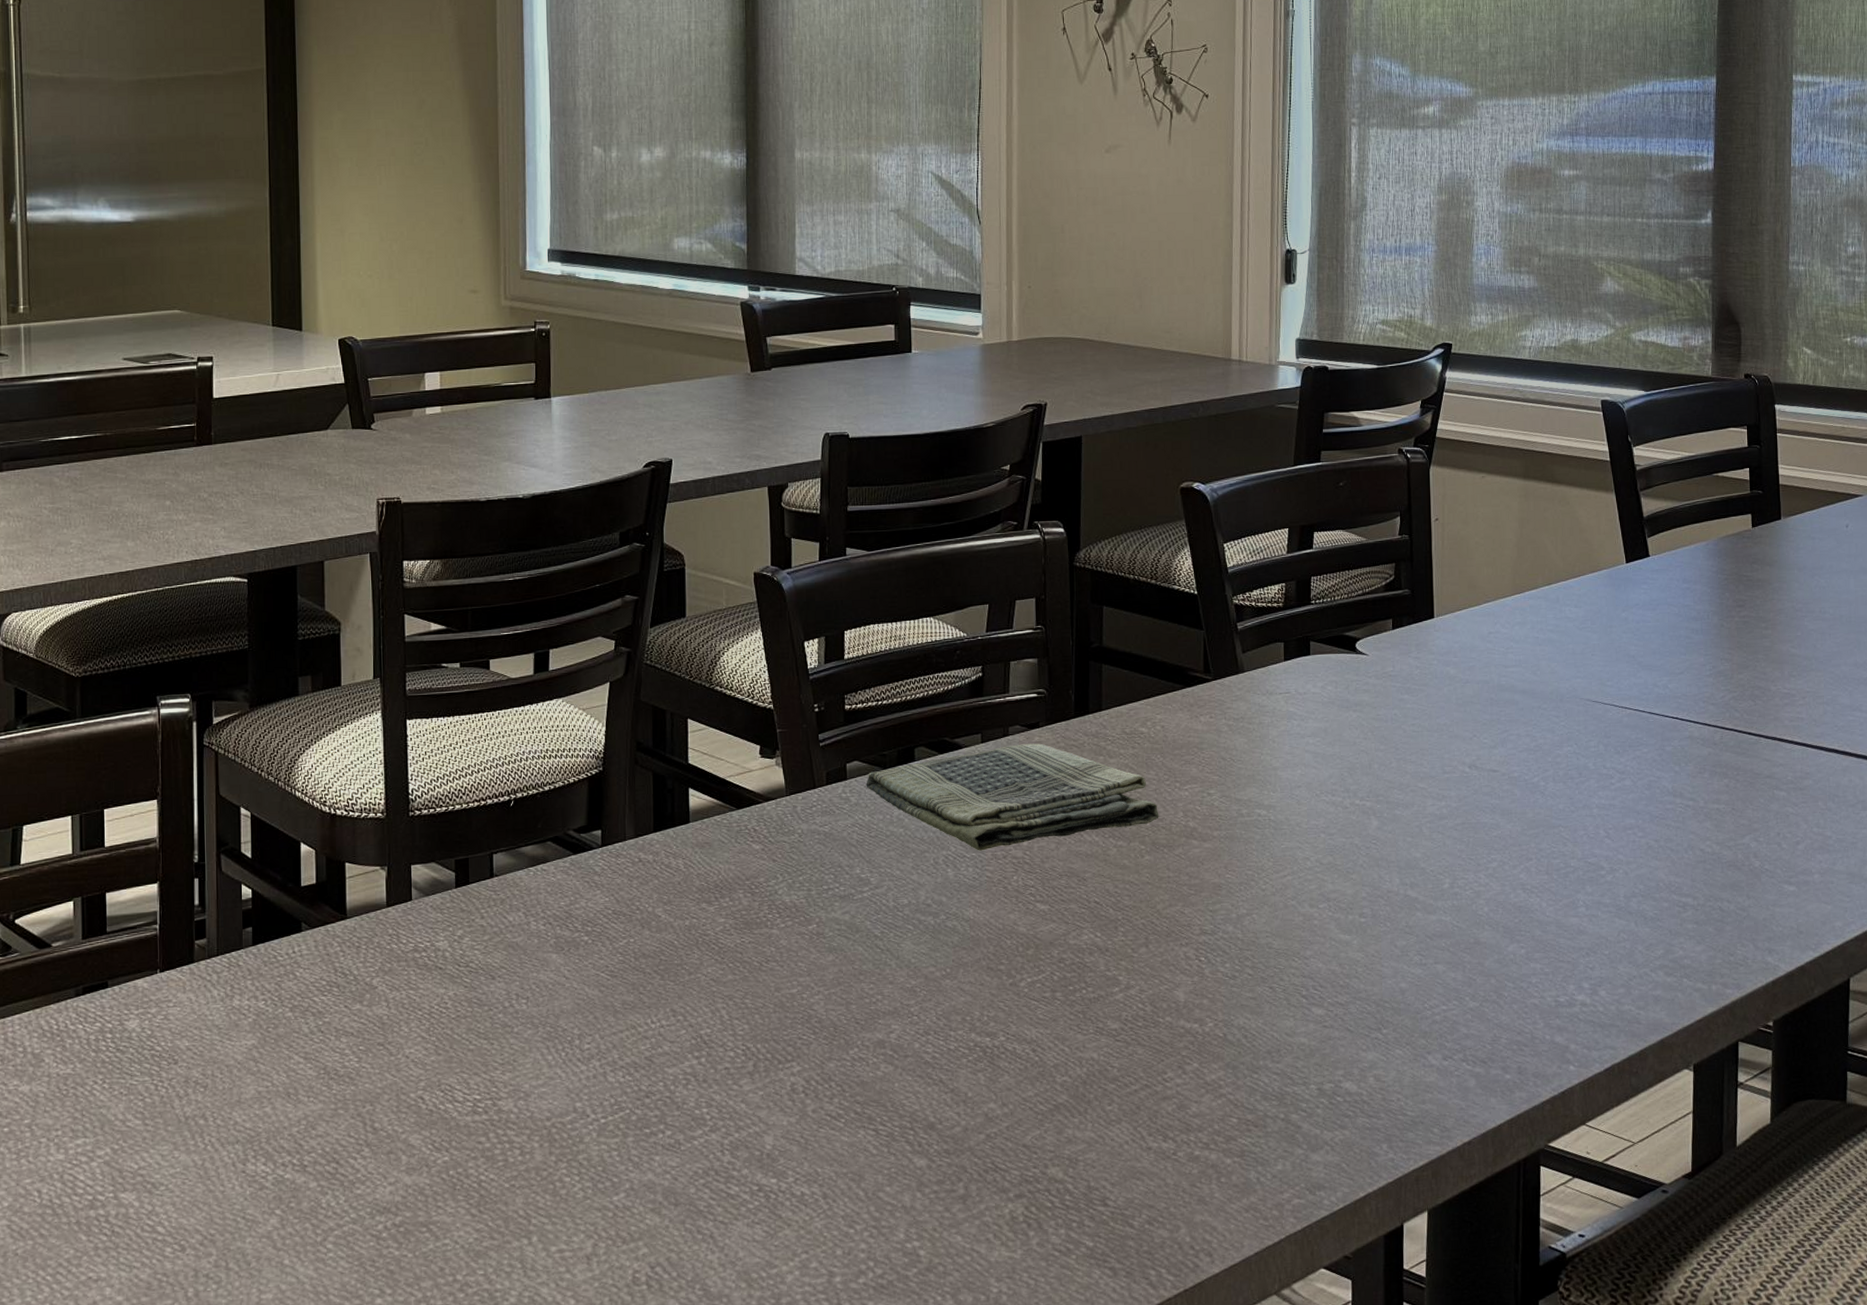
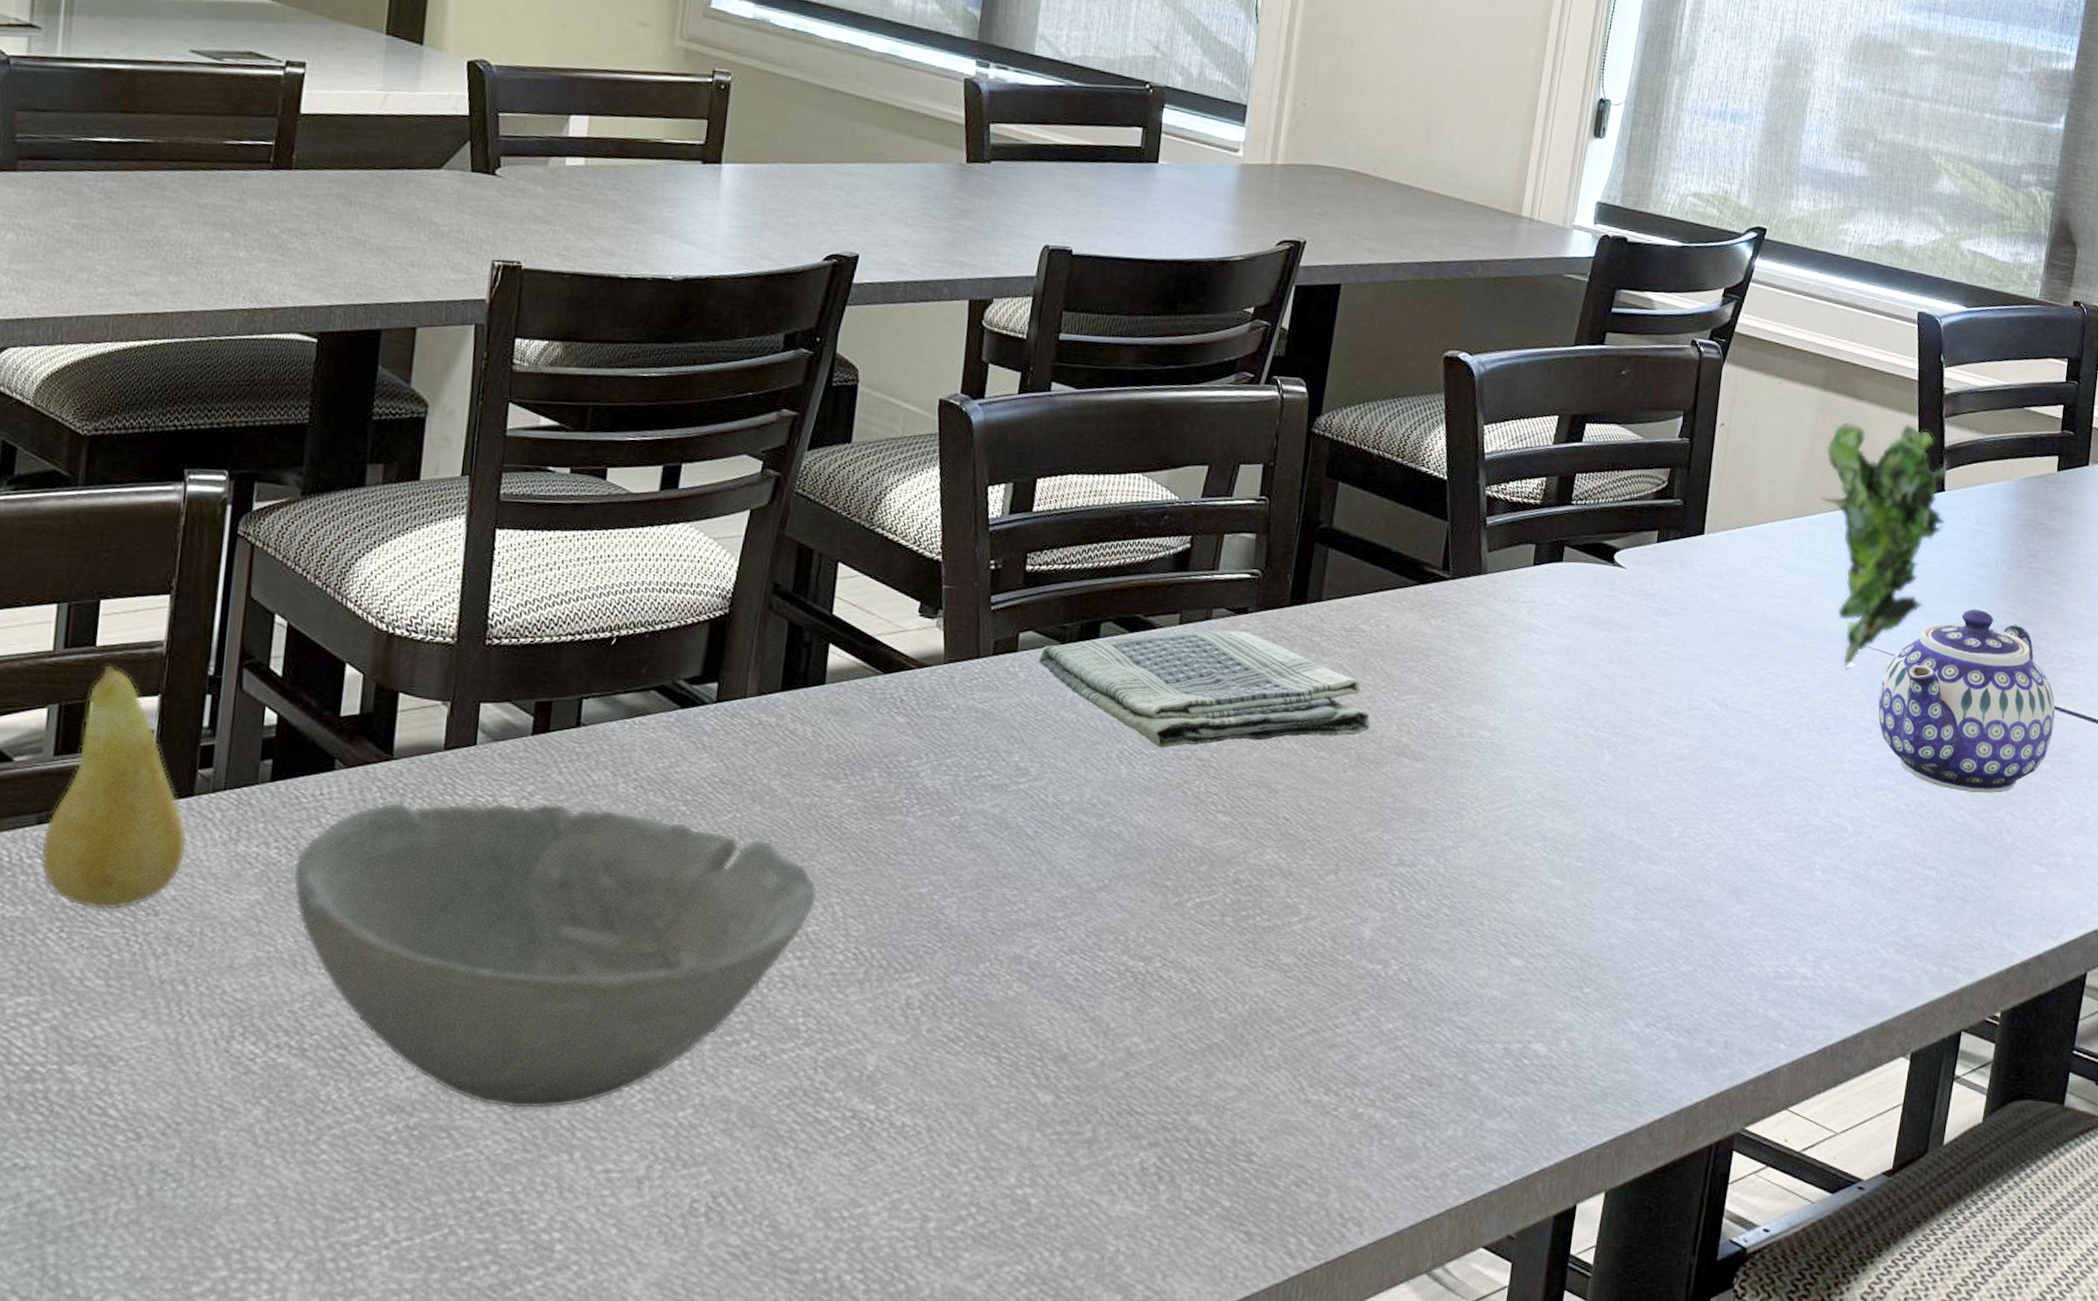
fruit: none [81,861,194,1063] -> present [40,665,188,911]
bowl: none [278,943,706,1204] -> present [292,801,818,1110]
flowering plant: none [1535,500,1654,723] -> present [1820,421,1949,668]
teapot: none [1615,658,1784,825] -> present [1878,609,2055,794]

